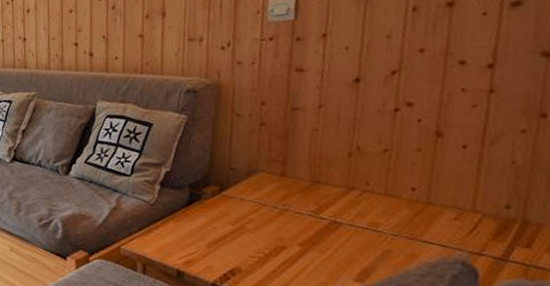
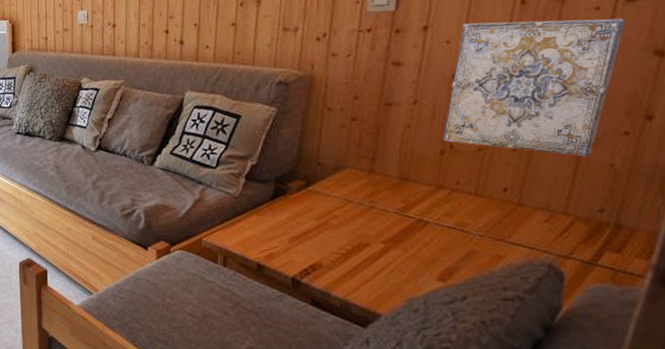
wall art: none [349,22,512,155] -> present [442,18,625,157]

